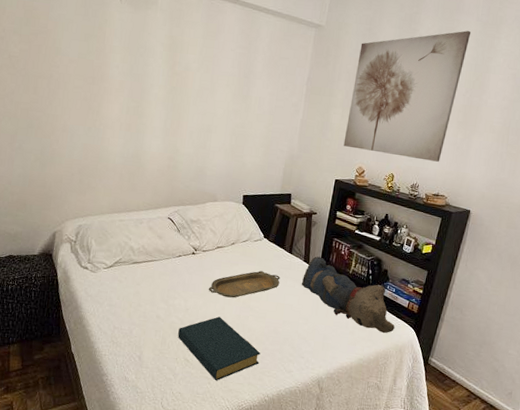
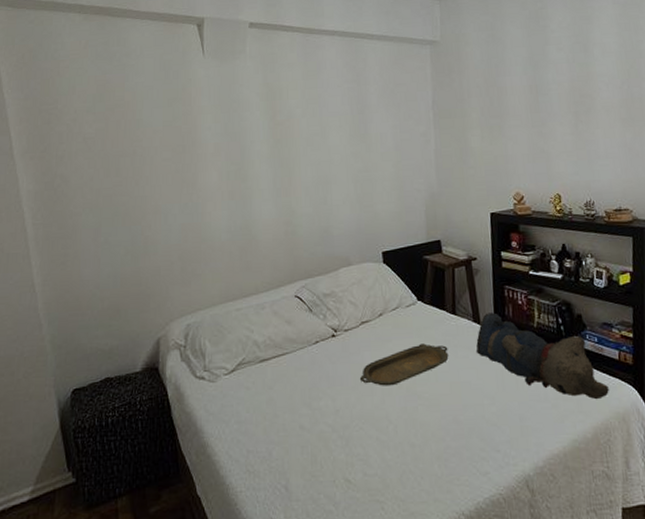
hardback book: present [178,316,261,381] -> none [331,413,444,504]
wall art: present [343,30,471,162] -> none [486,16,612,172]

